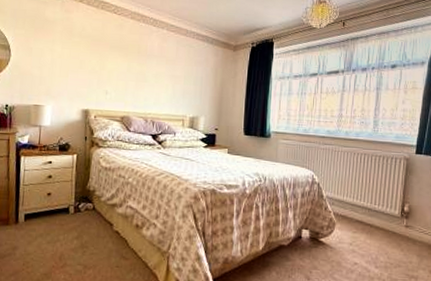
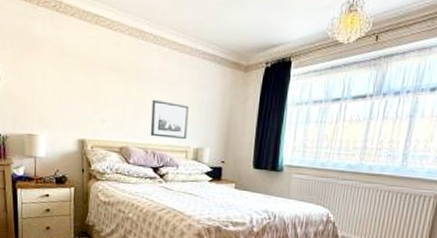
wall art: none [150,73,185,109] -> present [150,99,189,139]

